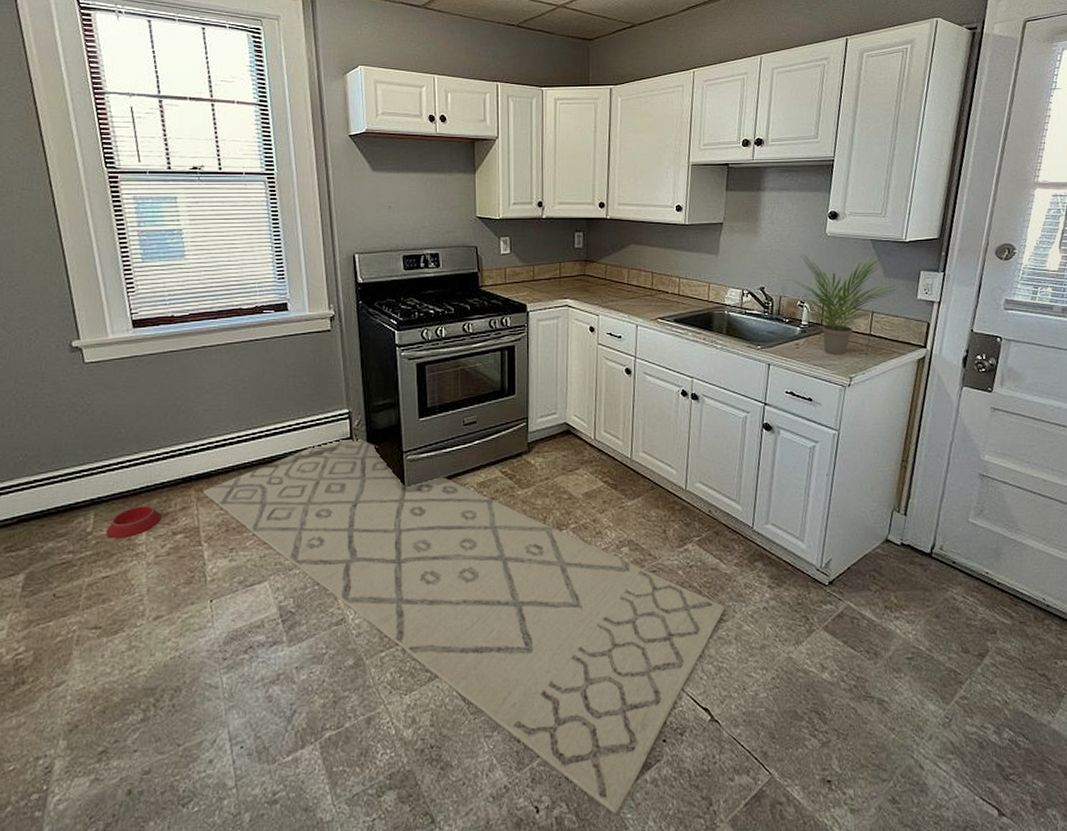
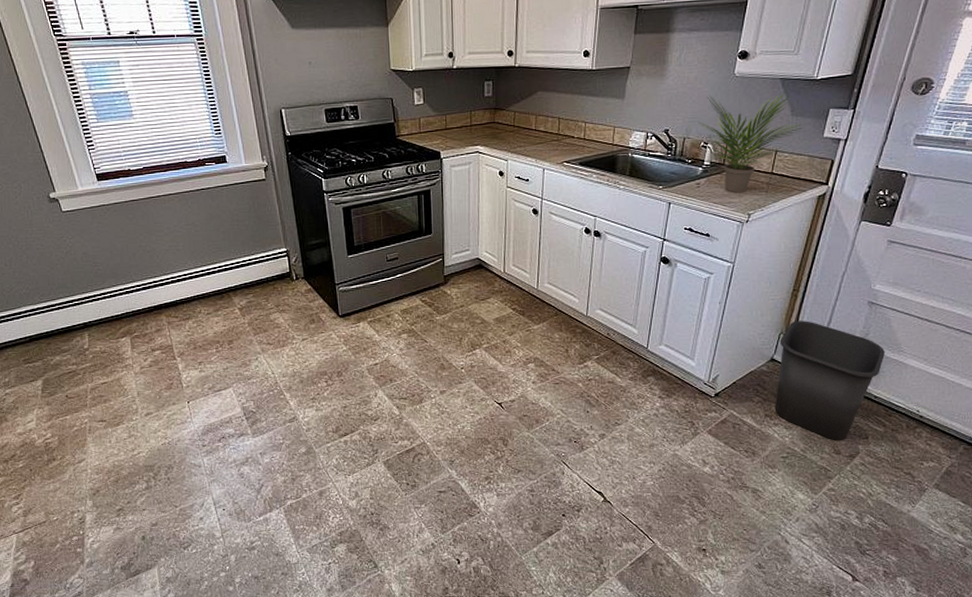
pet bowl: present [107,505,162,539] -> none [100,328,142,354]
rug: present [203,437,726,814] -> none [172,272,620,567]
waste bin: none [893,495,1003,636] -> present [774,321,885,440]

